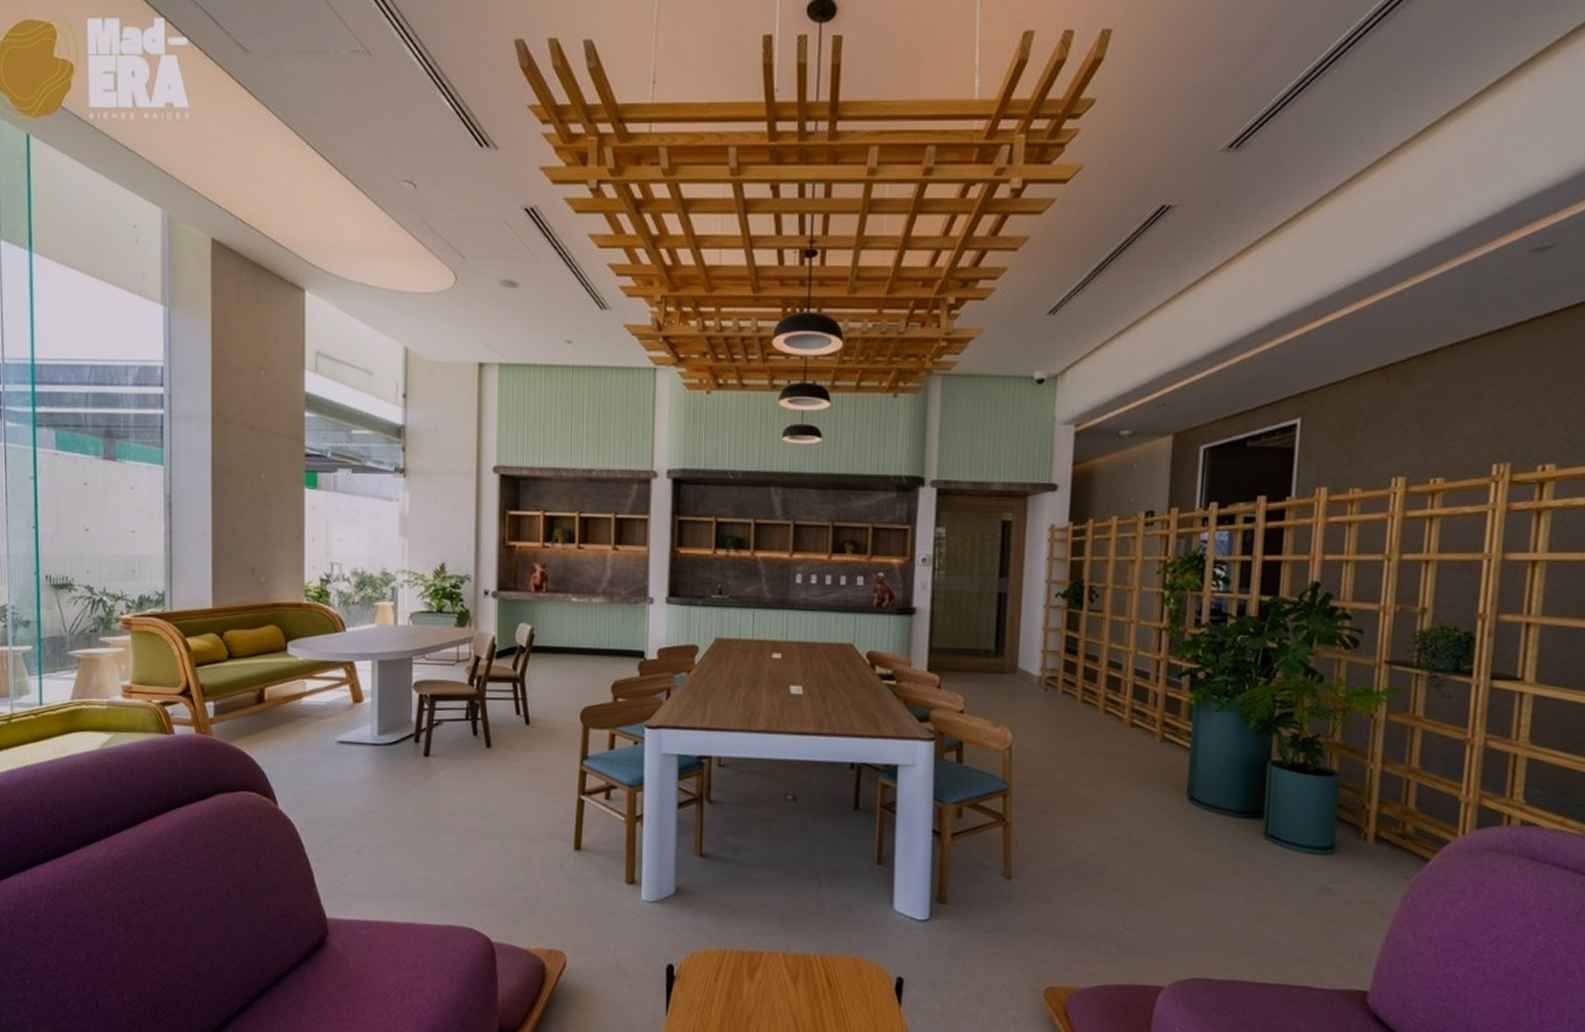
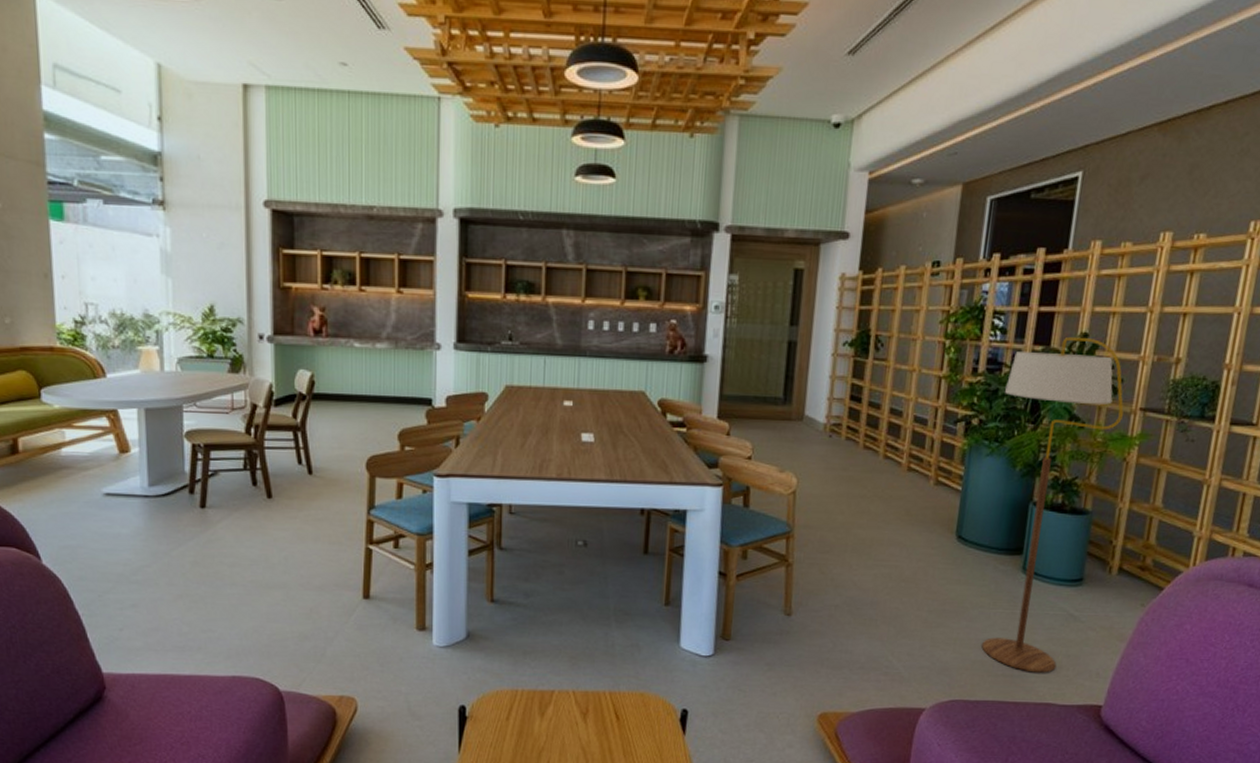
floor lamp: none [1224,586,1366,952] -> present [981,336,1124,673]

